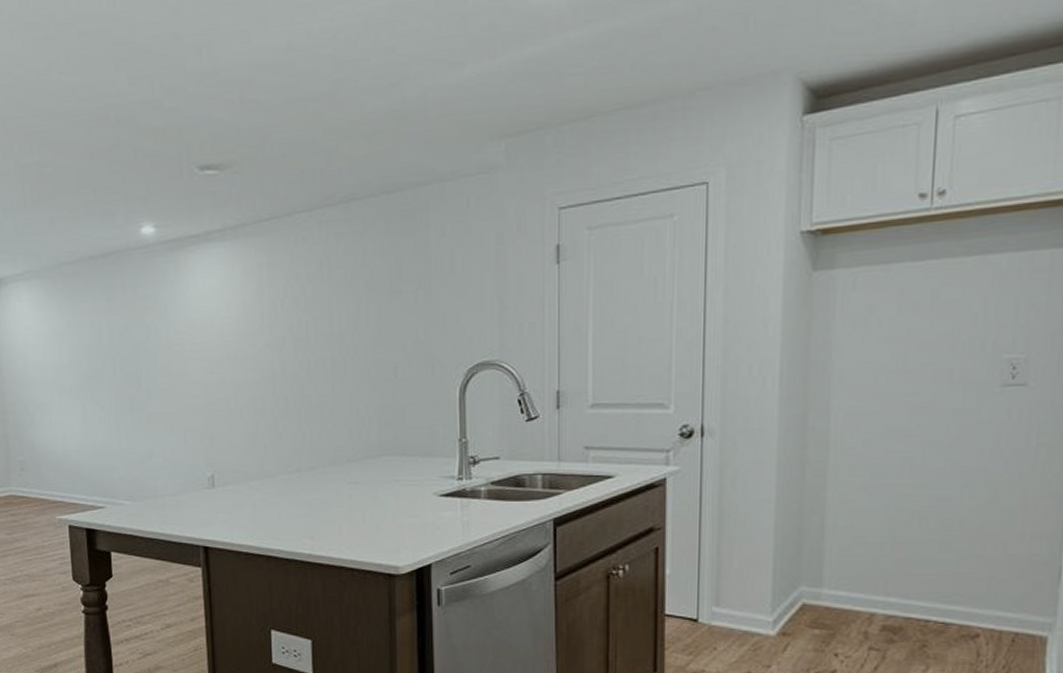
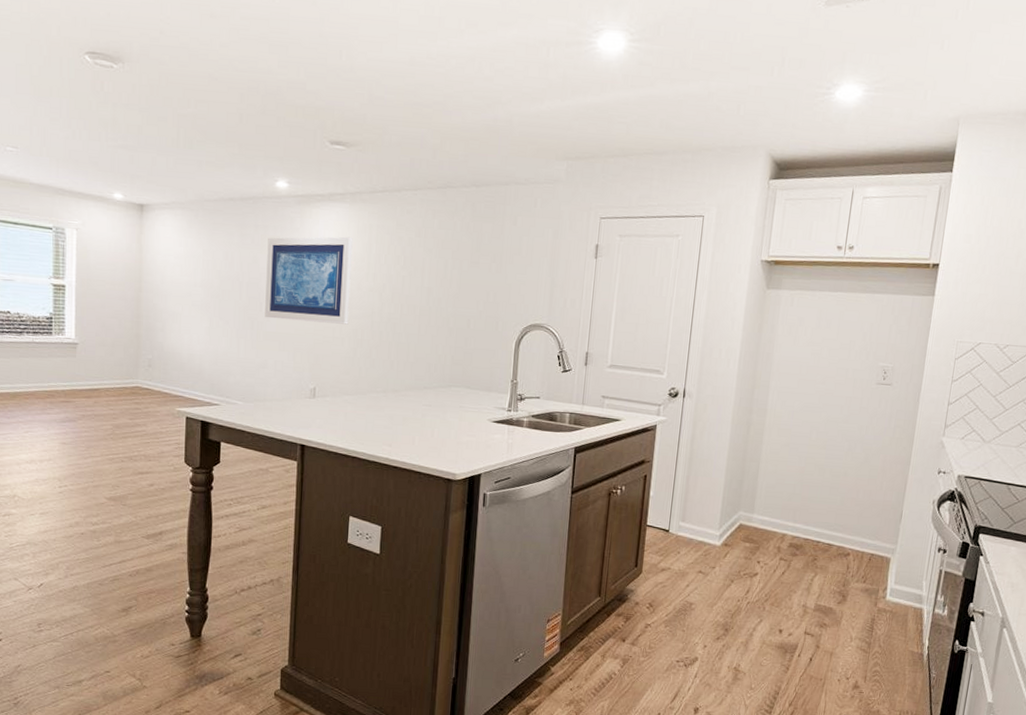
wall art: none [138,282,245,396] -> present [265,236,353,325]

